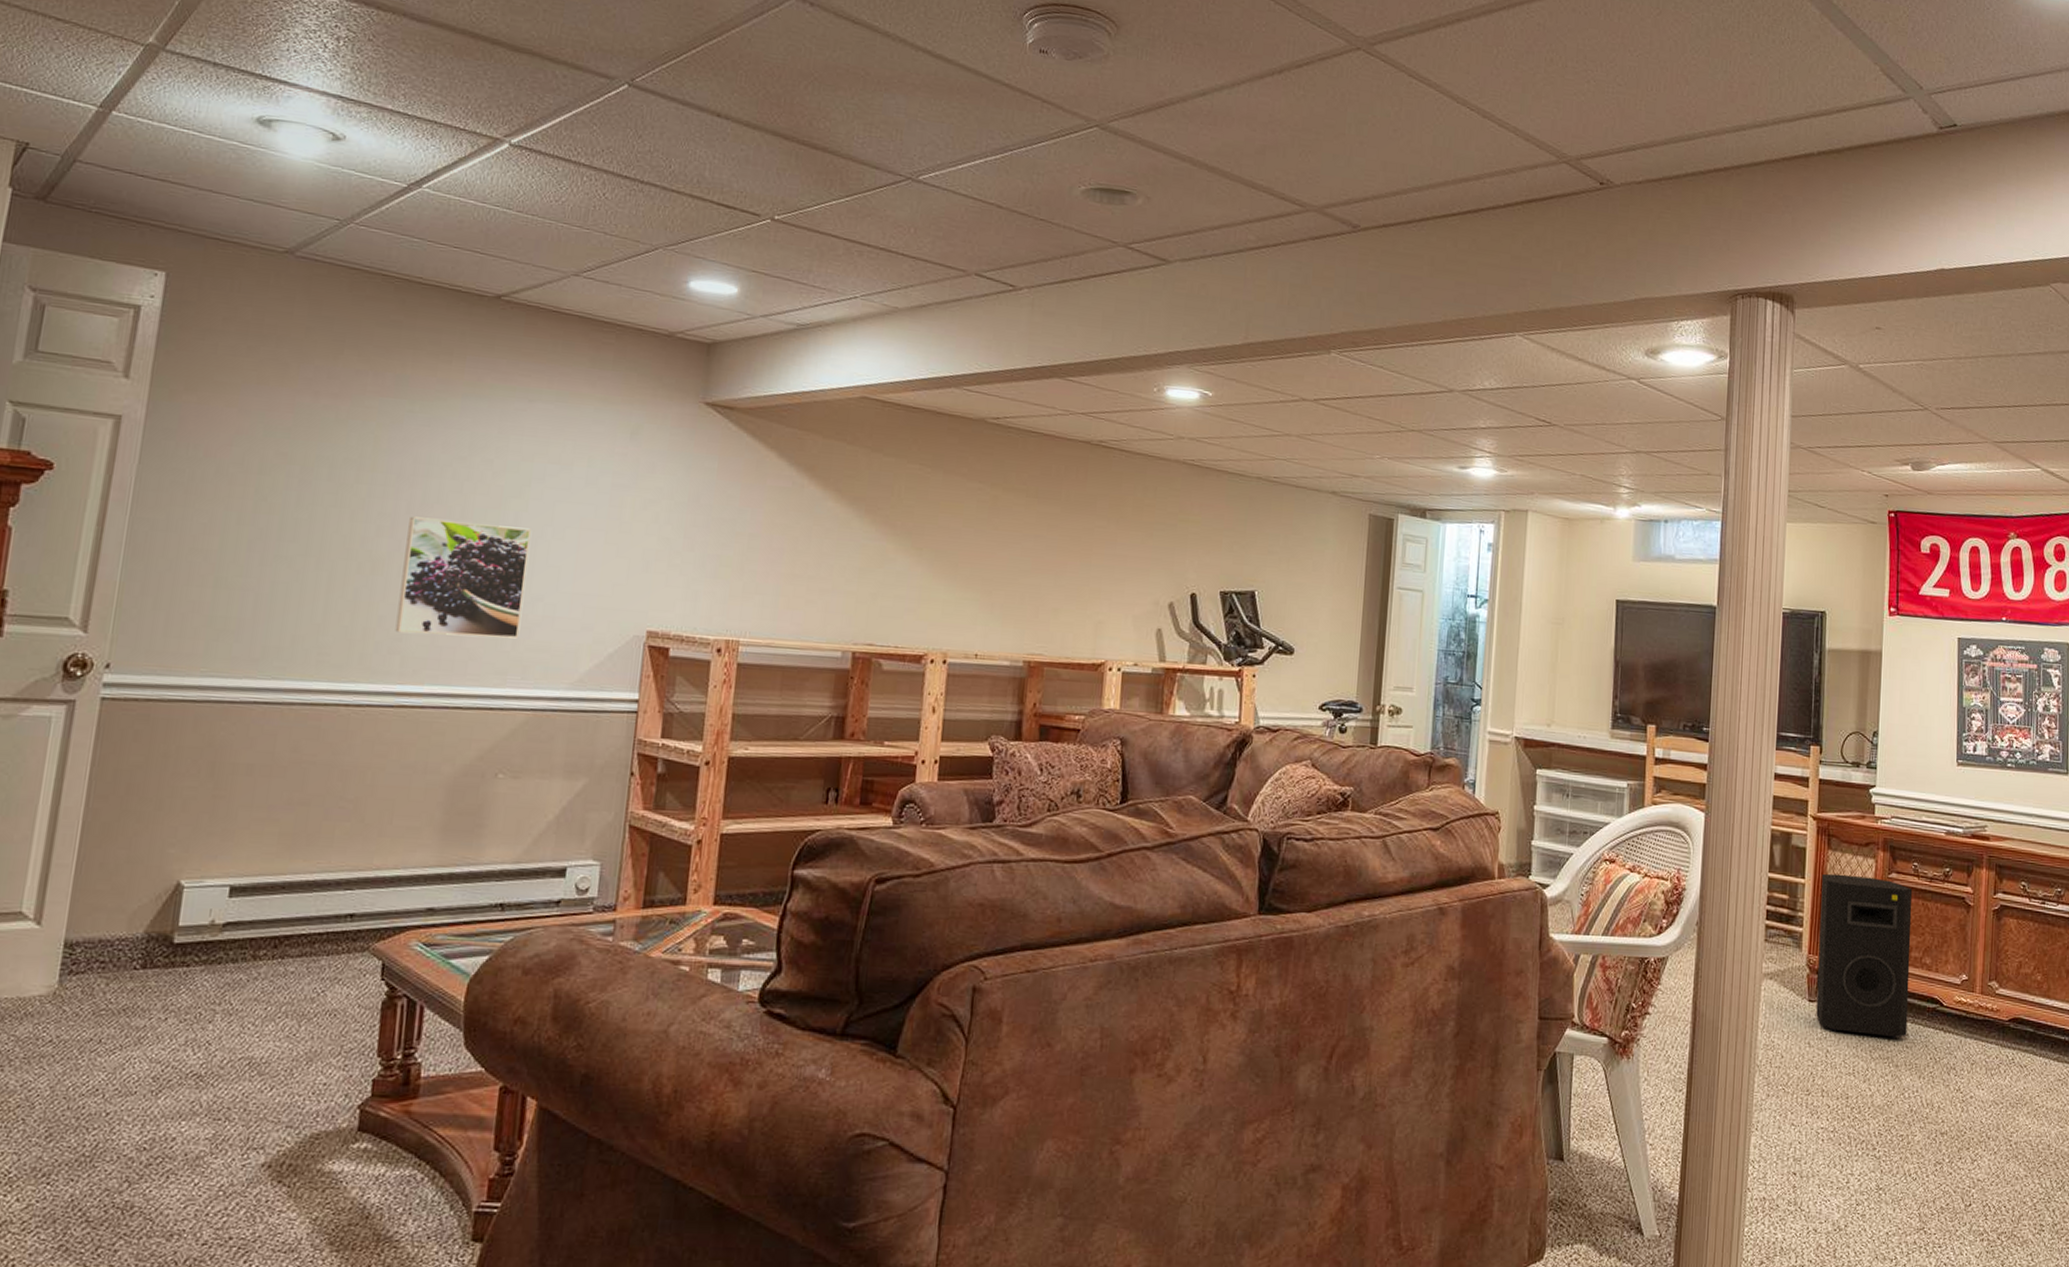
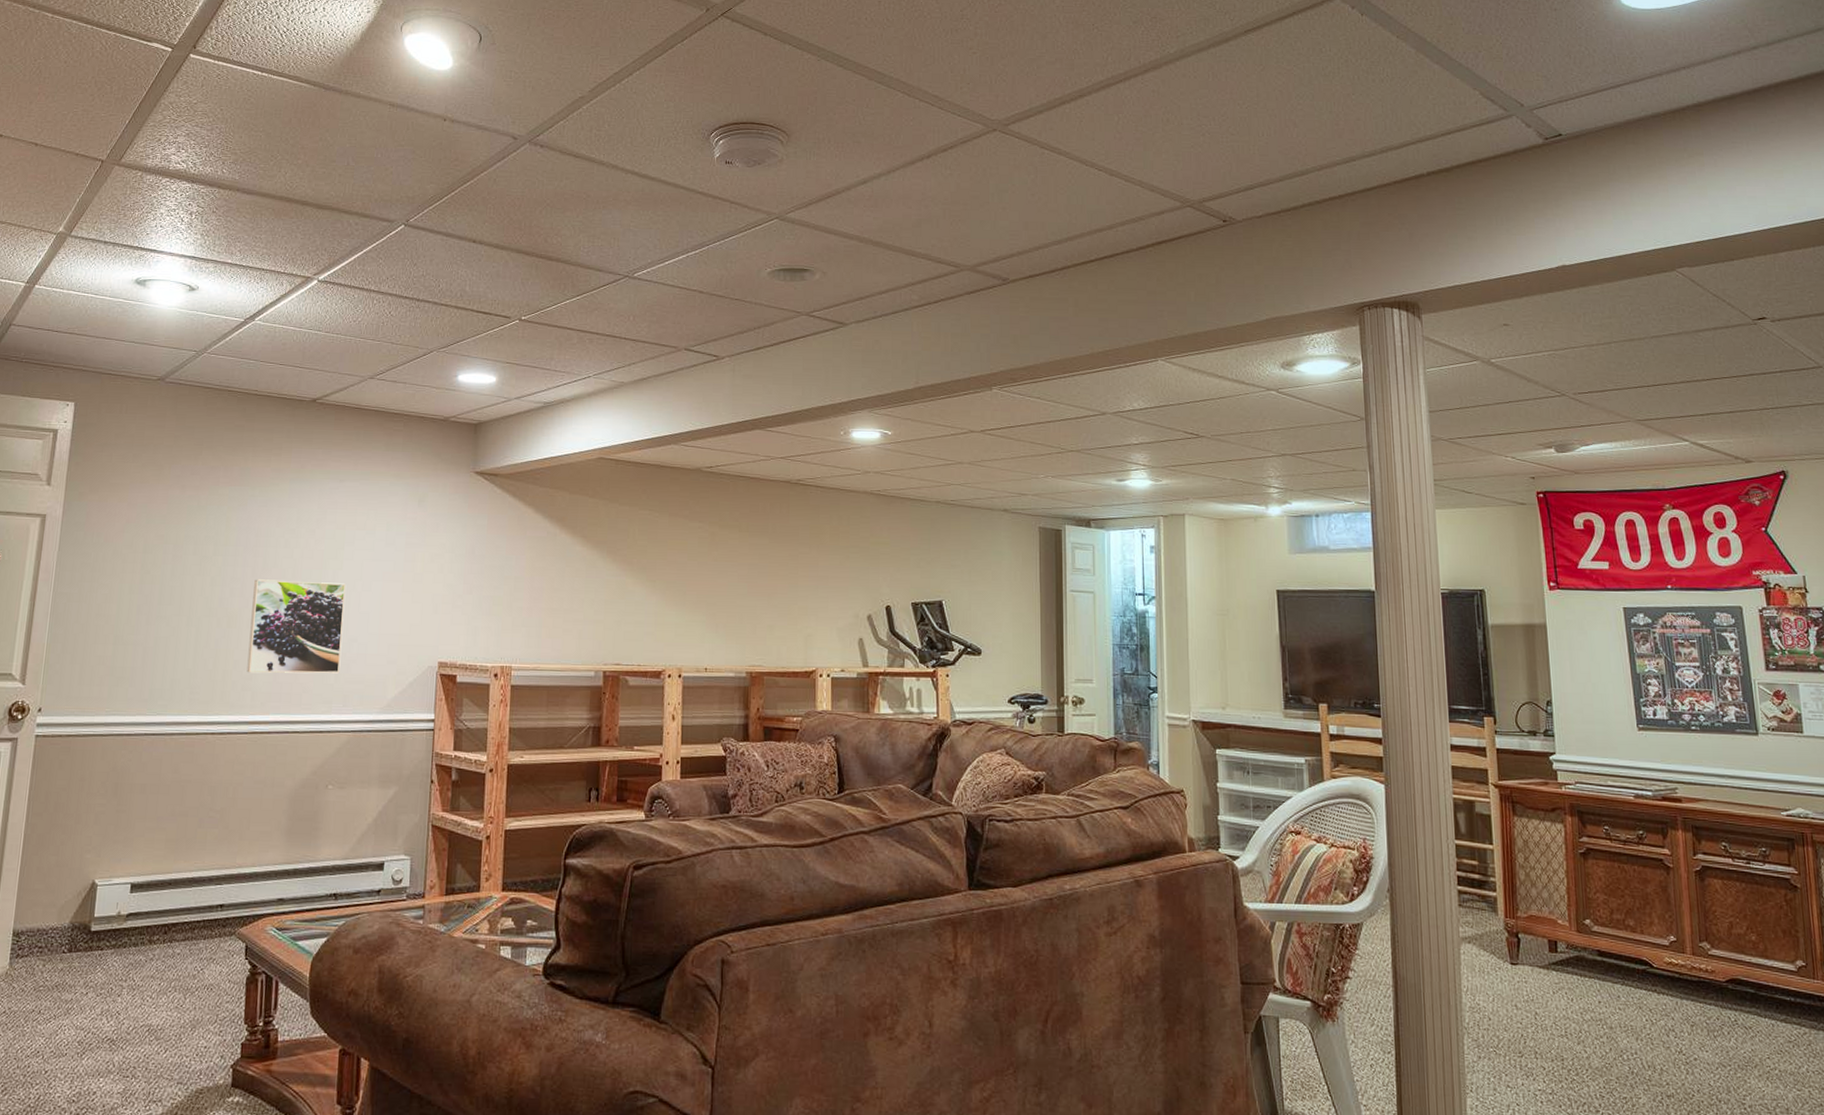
speaker: present [1816,873,1913,1038] -> none [1510,839,1618,1000]

